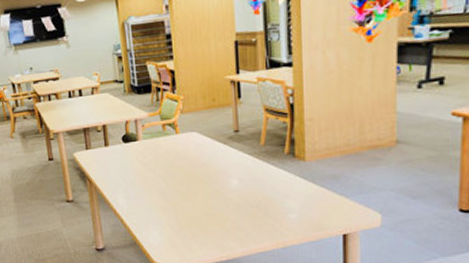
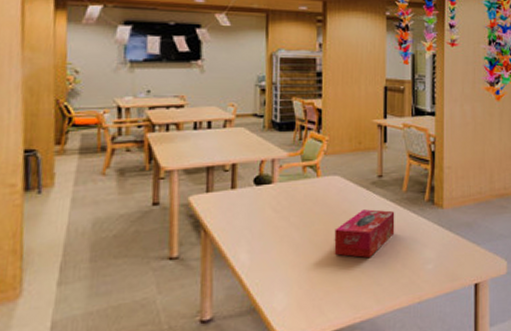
tissue box: none [196,162,255,206] -> present [334,209,395,258]

